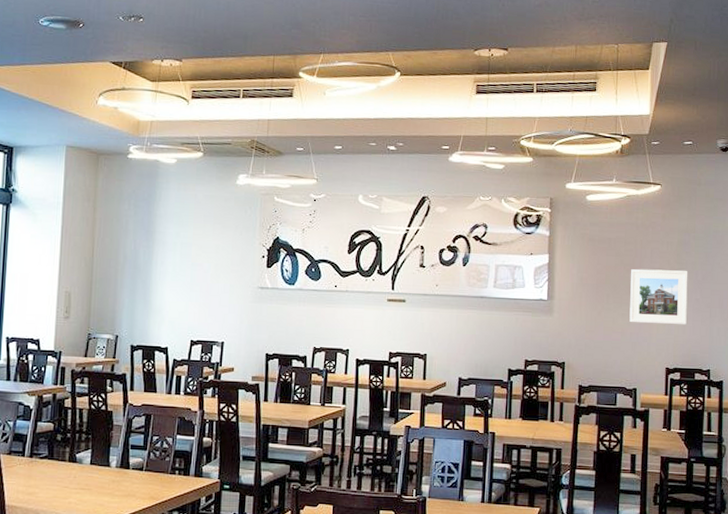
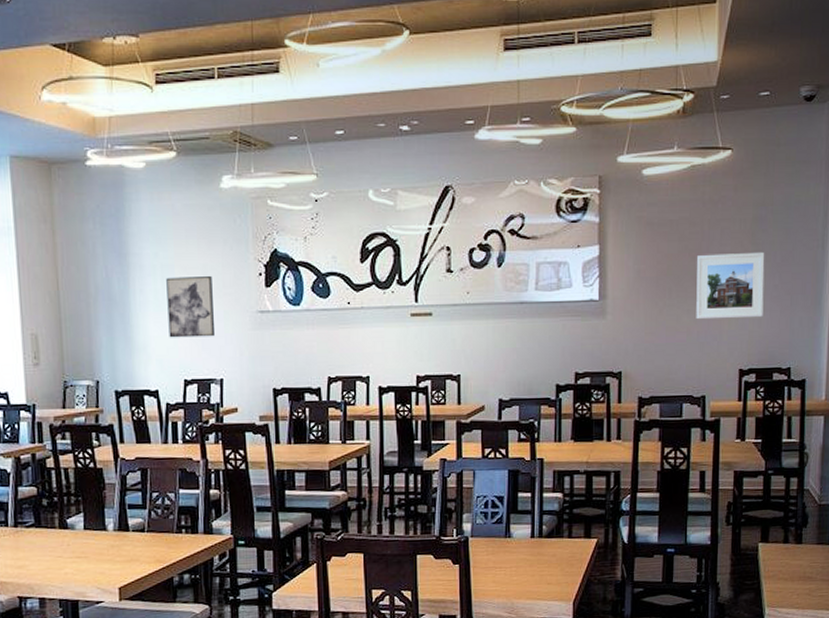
wall art: none [181,253,223,306] -> present [166,275,215,338]

